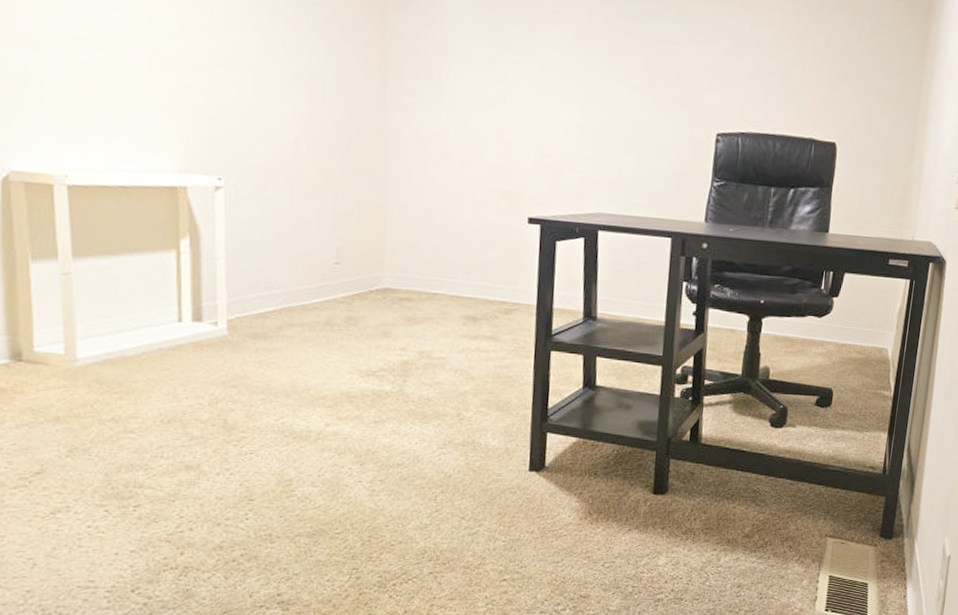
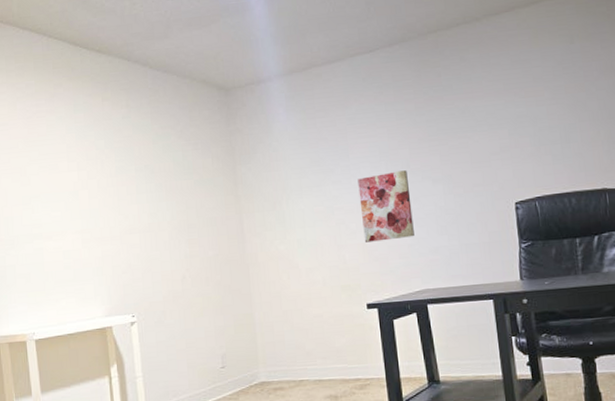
wall art: none [538,64,603,149] -> present [357,170,415,243]

